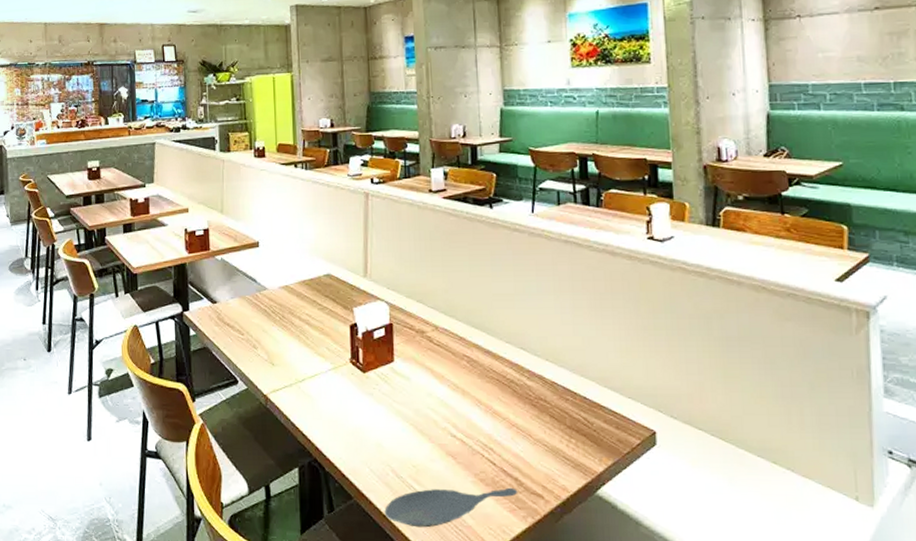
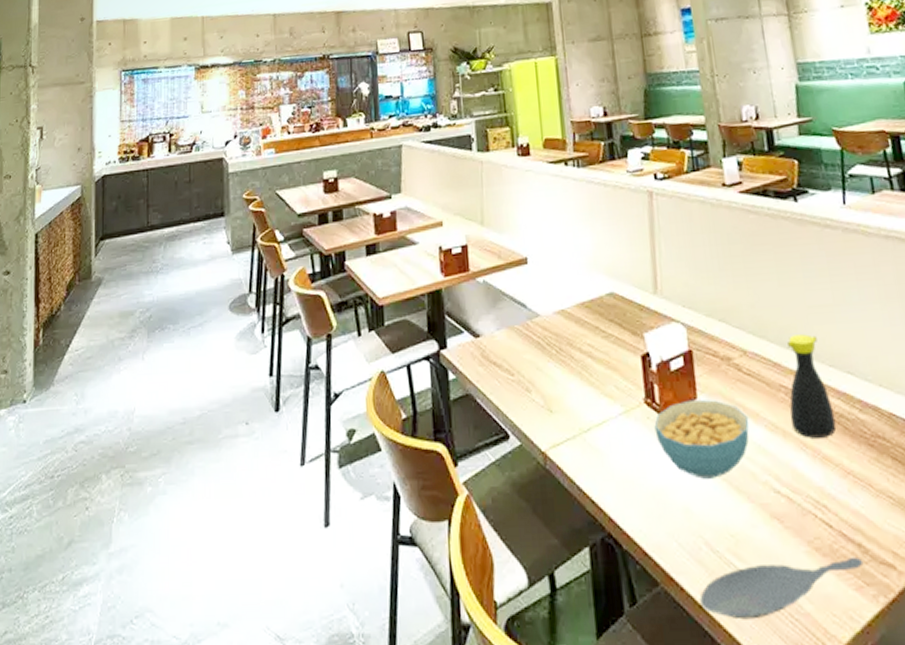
cereal bowl: none [357,362,435,423] -> present [654,399,749,479]
bottle: none [469,316,507,397] -> present [788,334,837,438]

